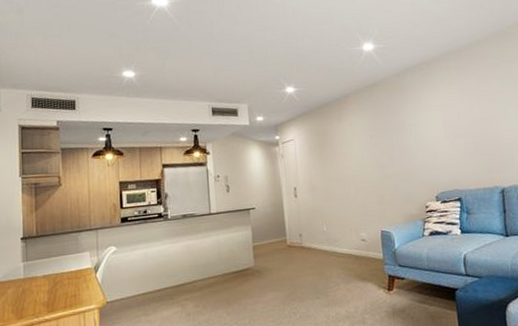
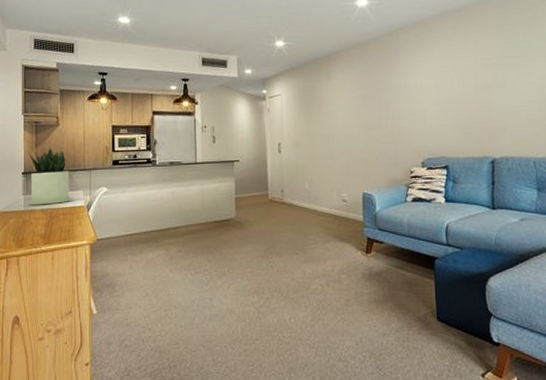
planter: none [27,210,79,273] -> present [27,148,73,206]

